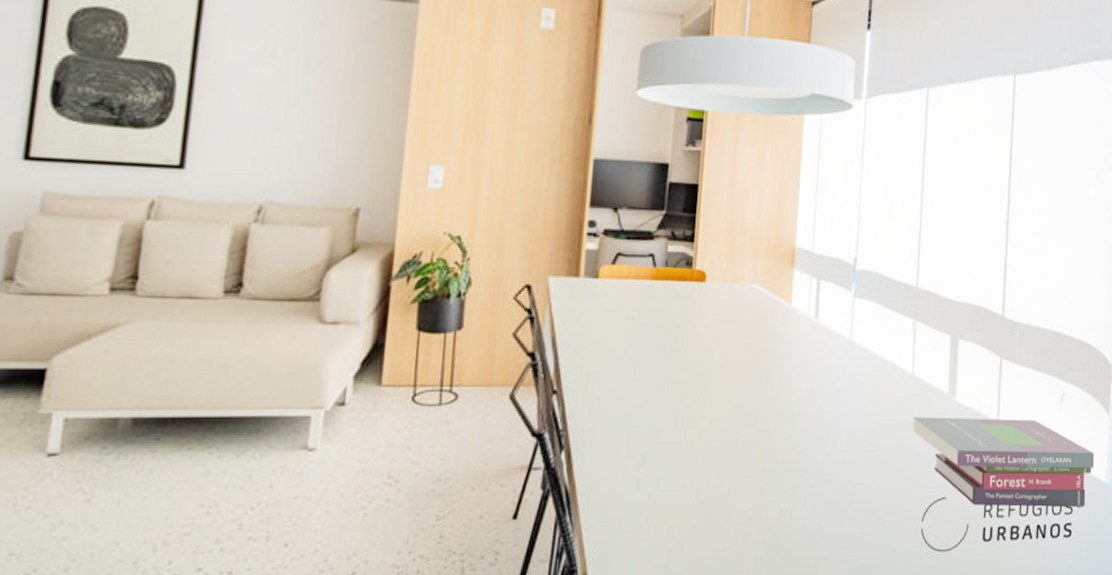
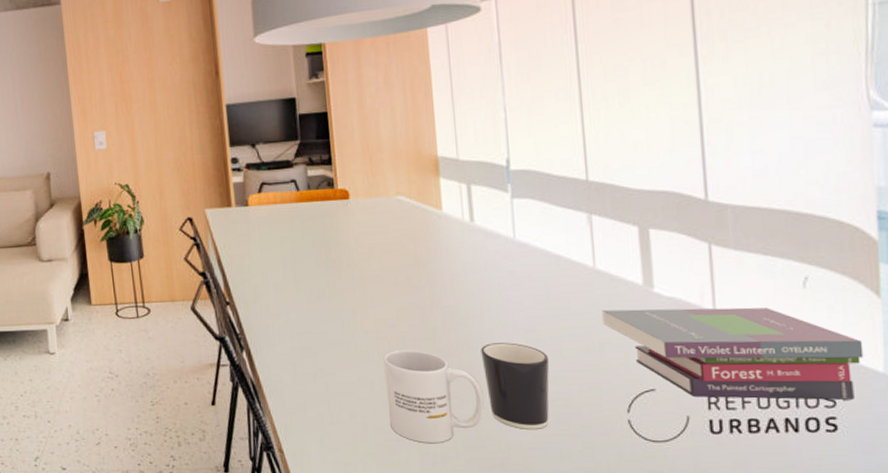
mug: none [708,452,802,561] -> present [383,349,485,444]
mug: none [805,448,865,541] -> present [481,342,550,429]

